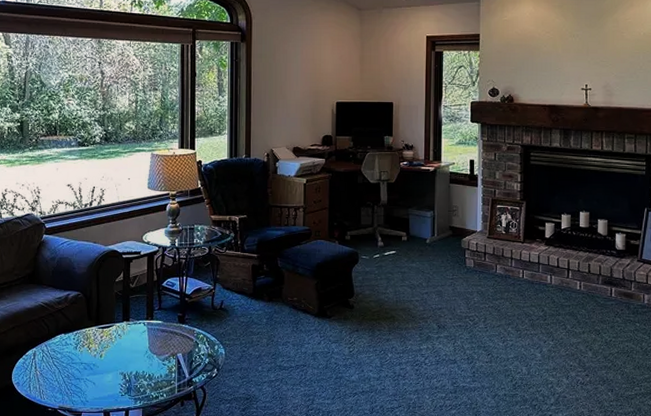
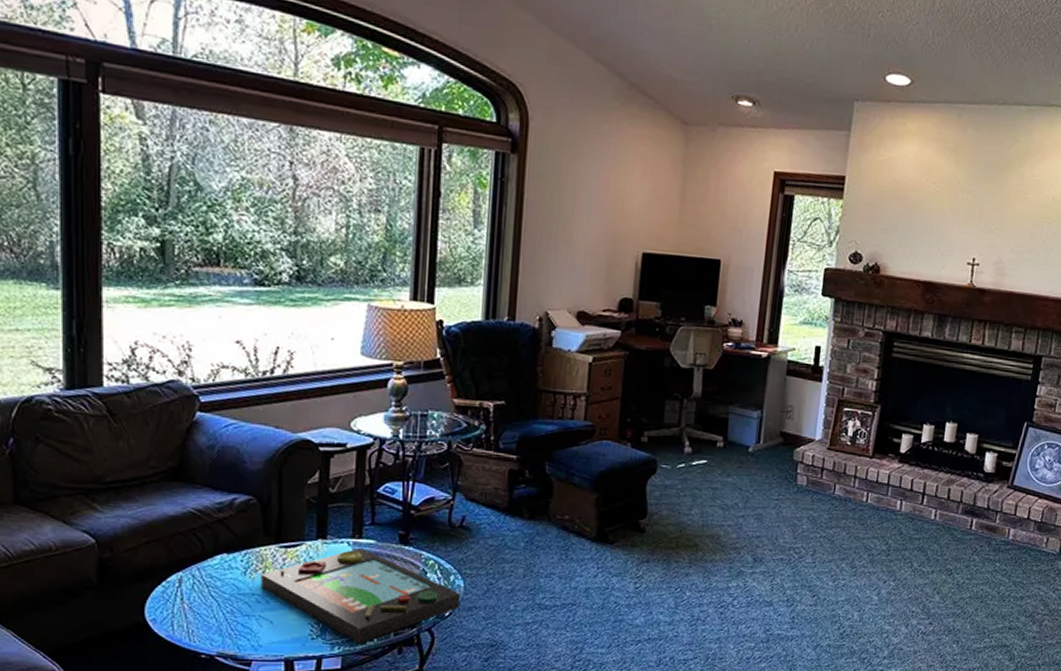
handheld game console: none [87,326,223,399] -> present [261,547,461,644]

